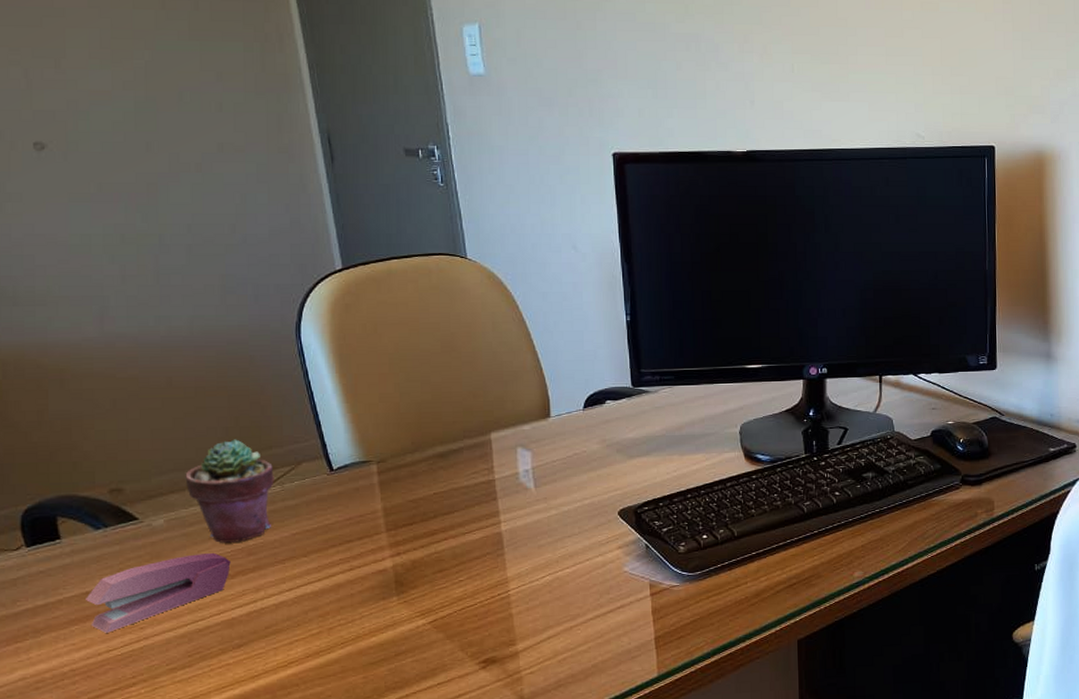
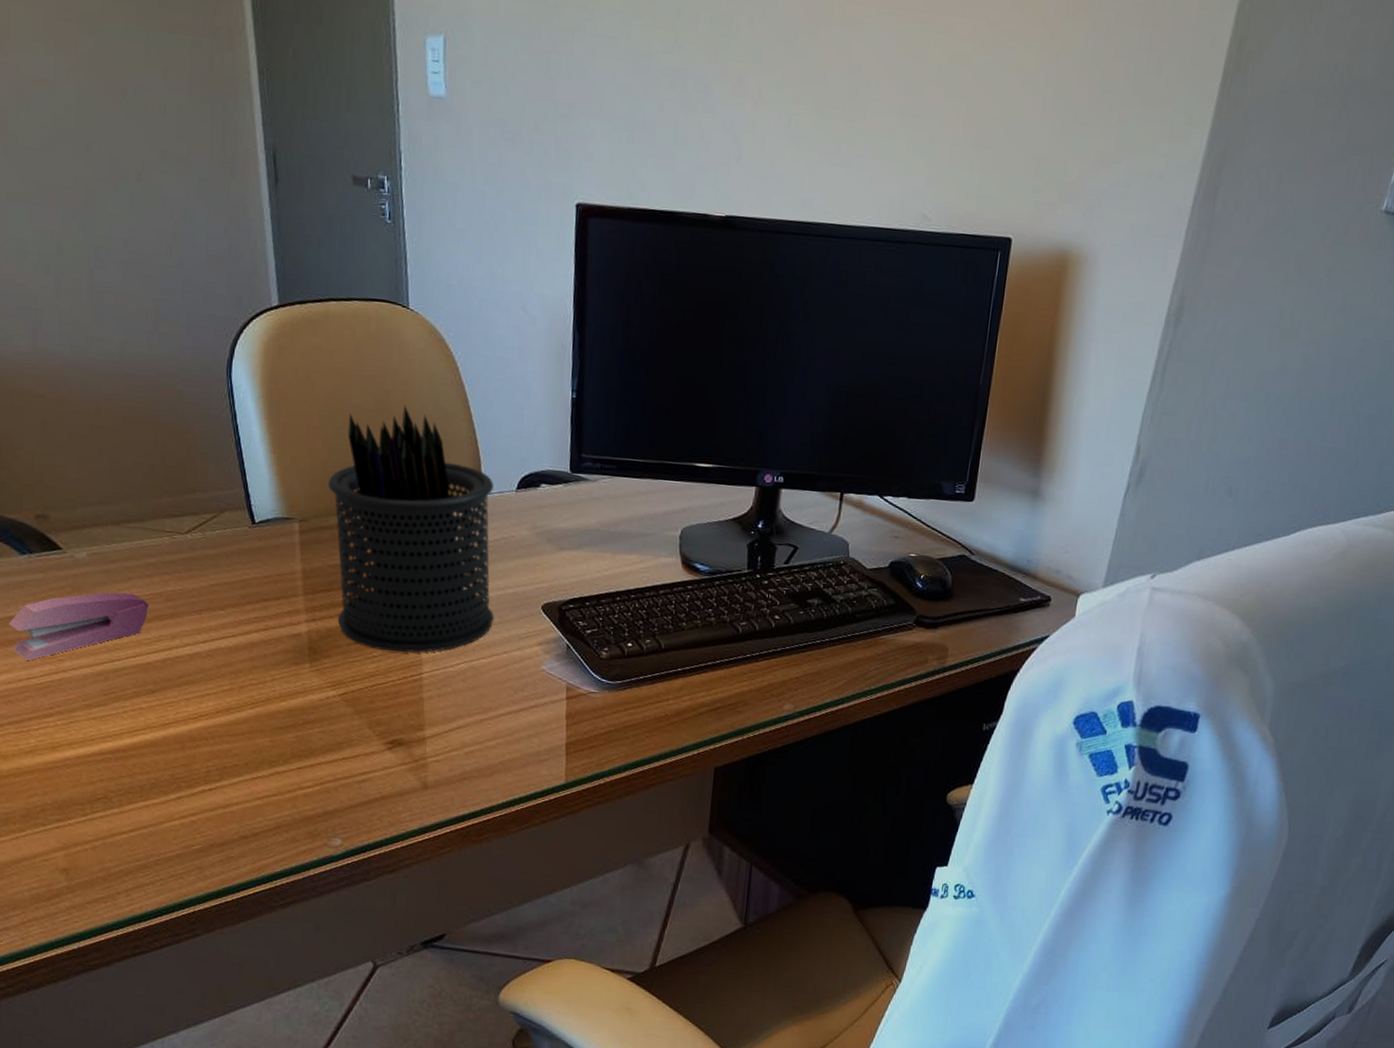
potted succulent: present [185,439,274,543] -> none [109,478,196,586]
pen holder: none [402,344,573,574] -> present [327,405,494,653]

